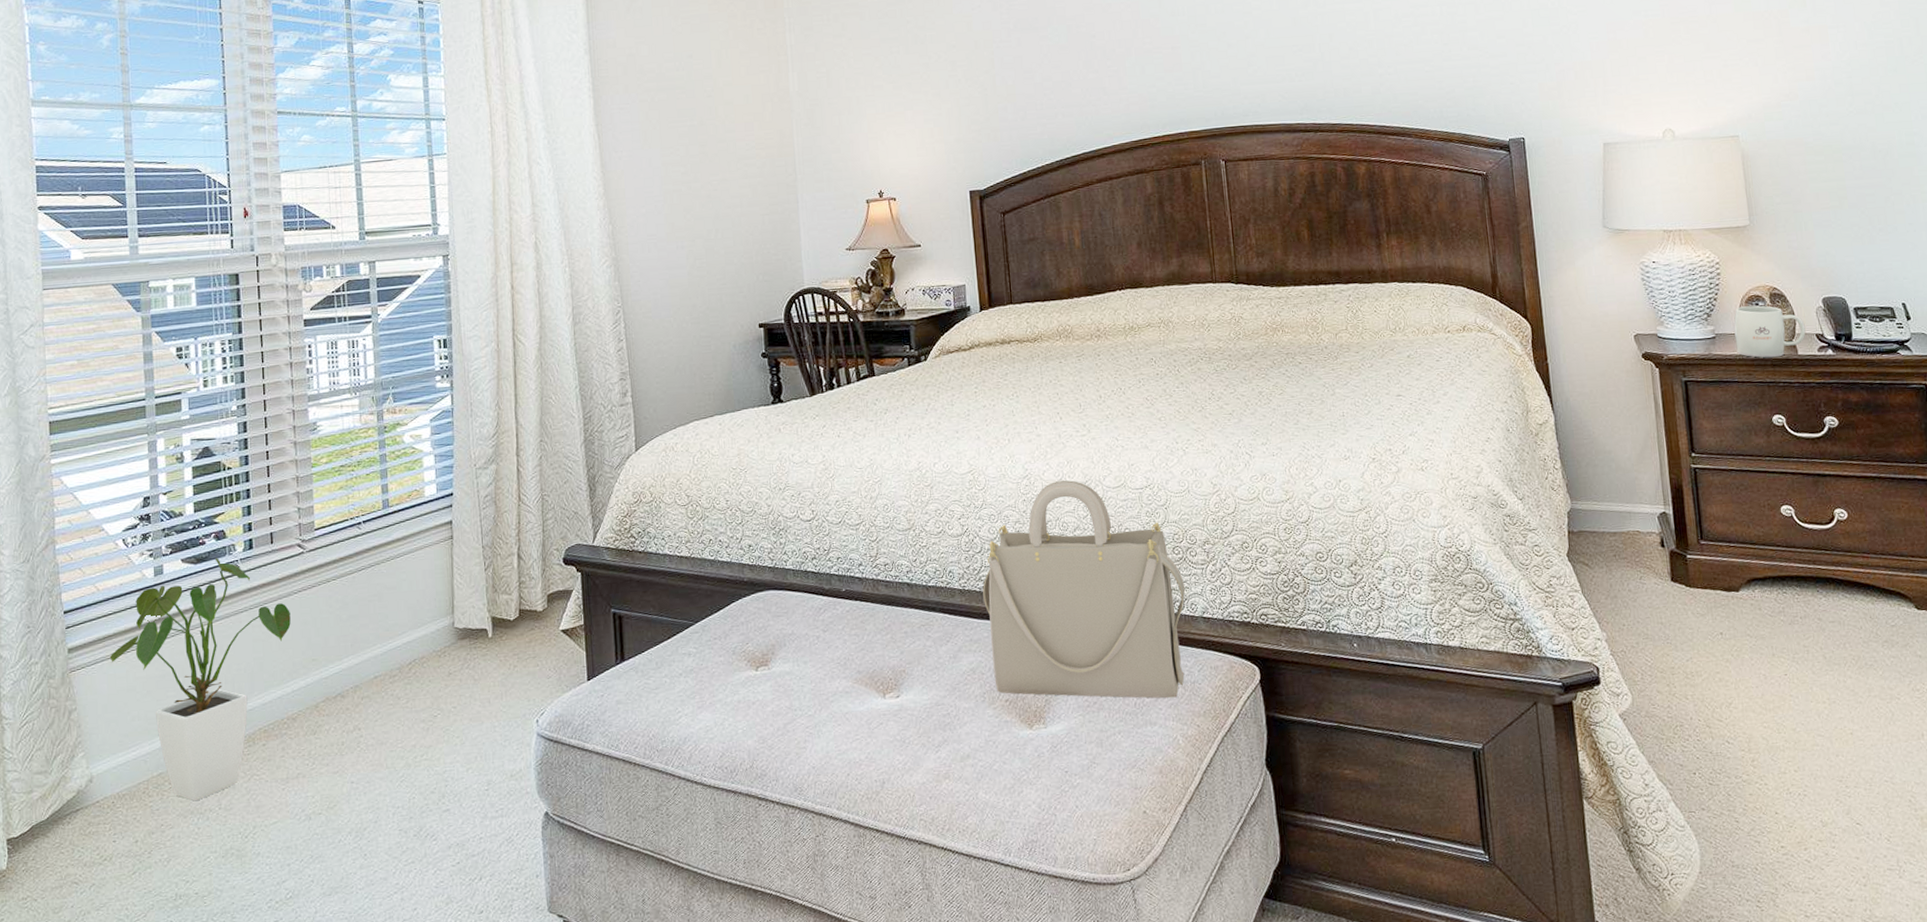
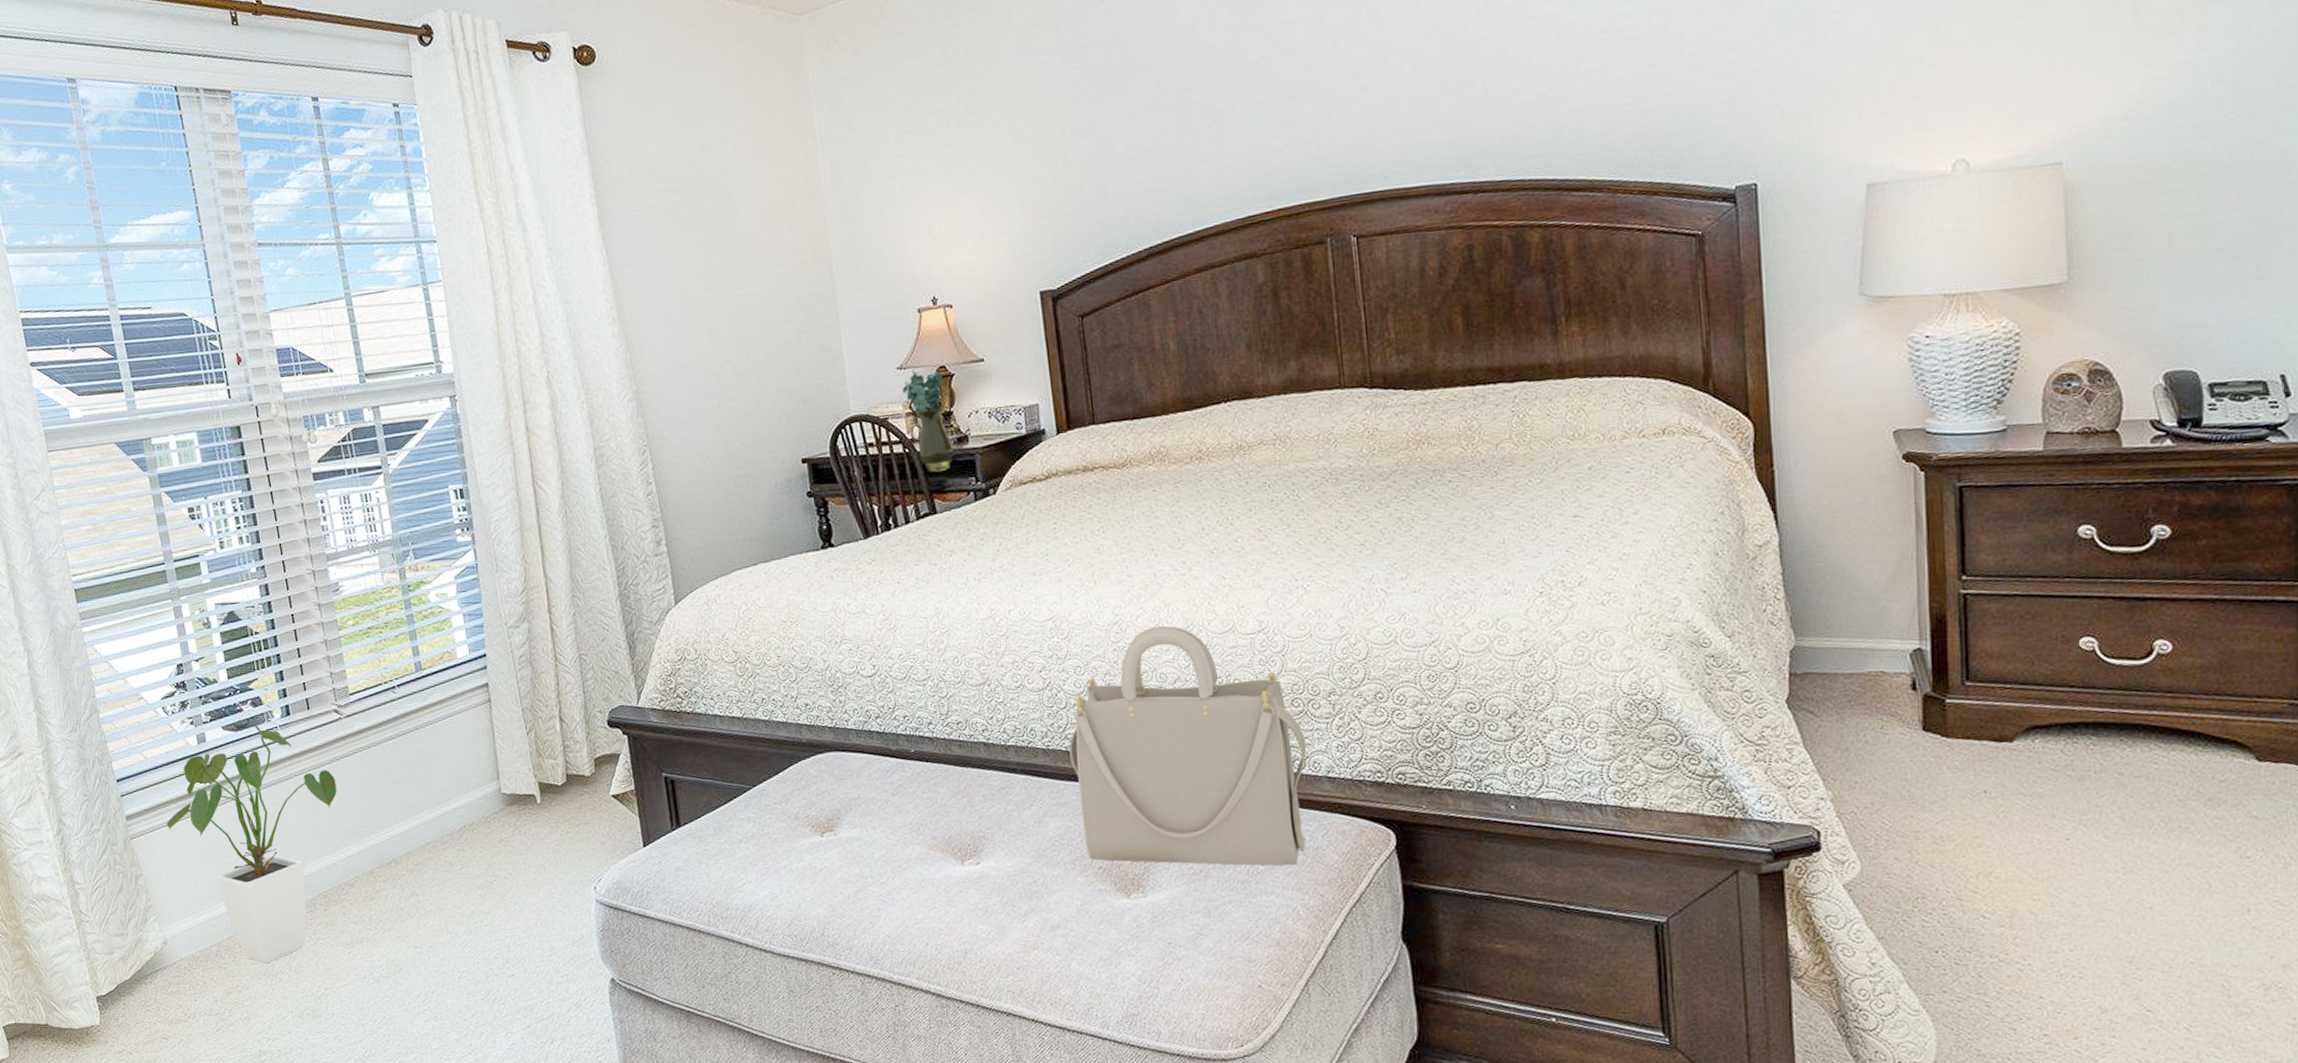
vase: none [850,251,892,340] -> present [902,368,954,472]
mug: present [1734,305,1806,358] -> none [2034,386,2136,454]

